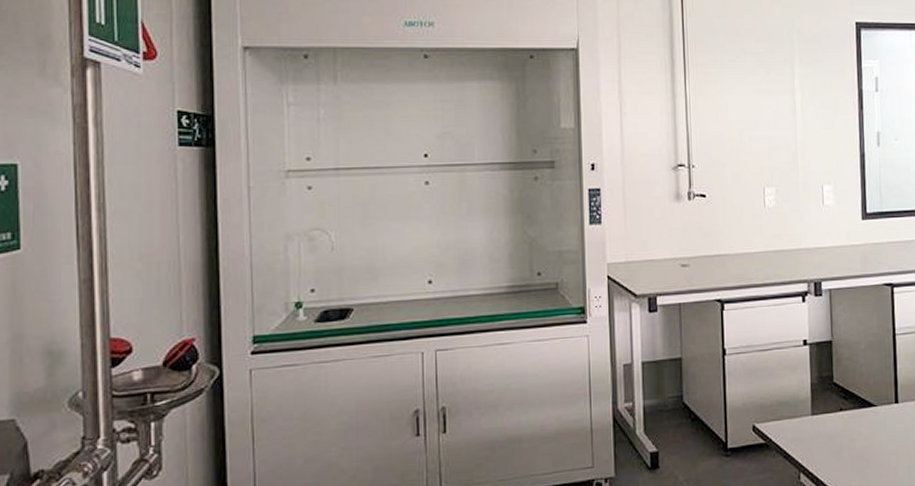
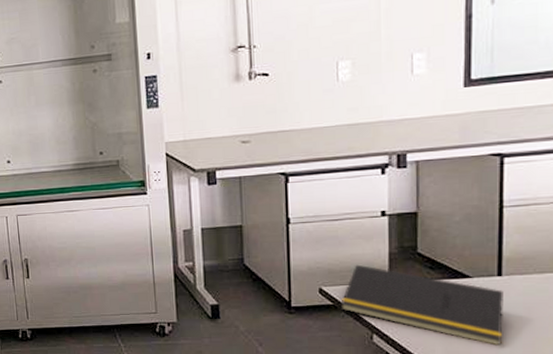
notepad: none [771,397,902,474] -> present [340,264,503,344]

